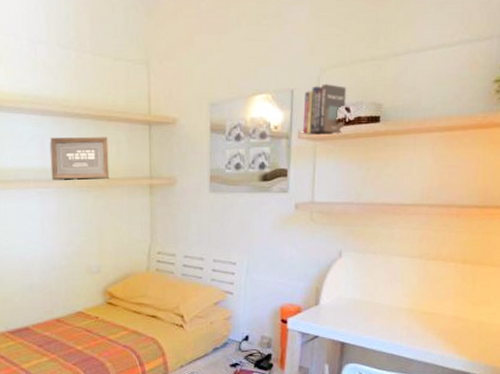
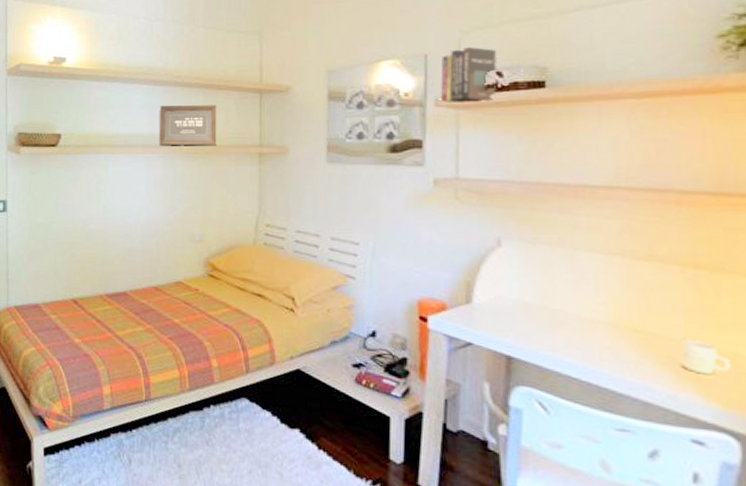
mug: none [449,315,476,339] -> present [681,340,731,375]

